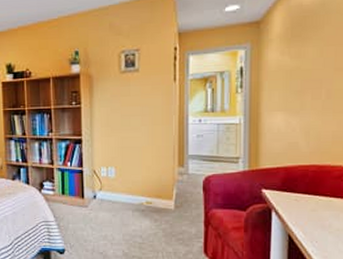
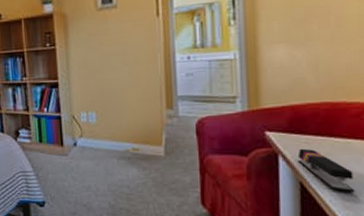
stapler: none [287,205,333,245] -> present [297,148,356,193]

